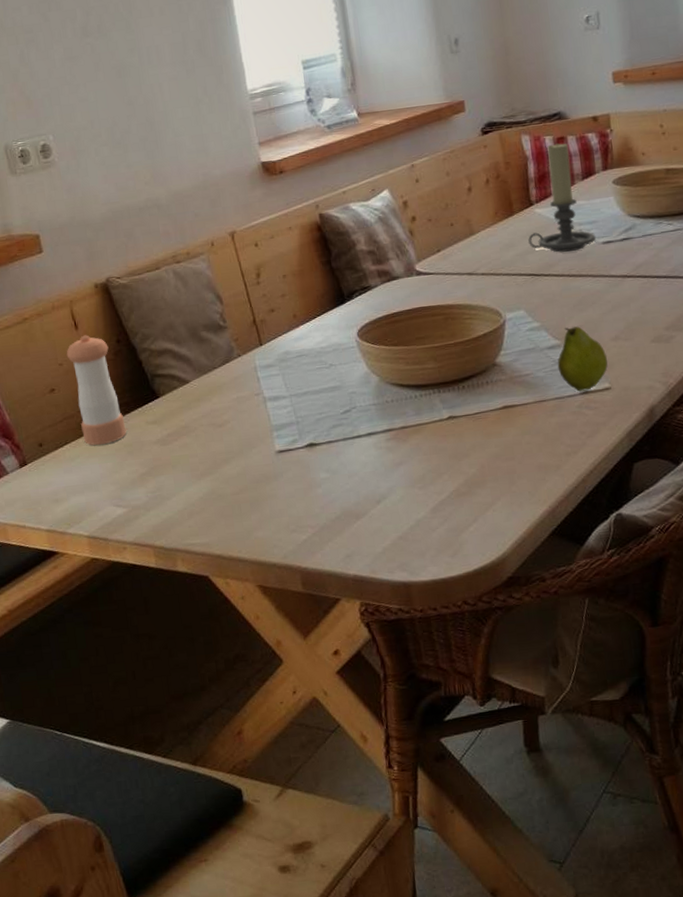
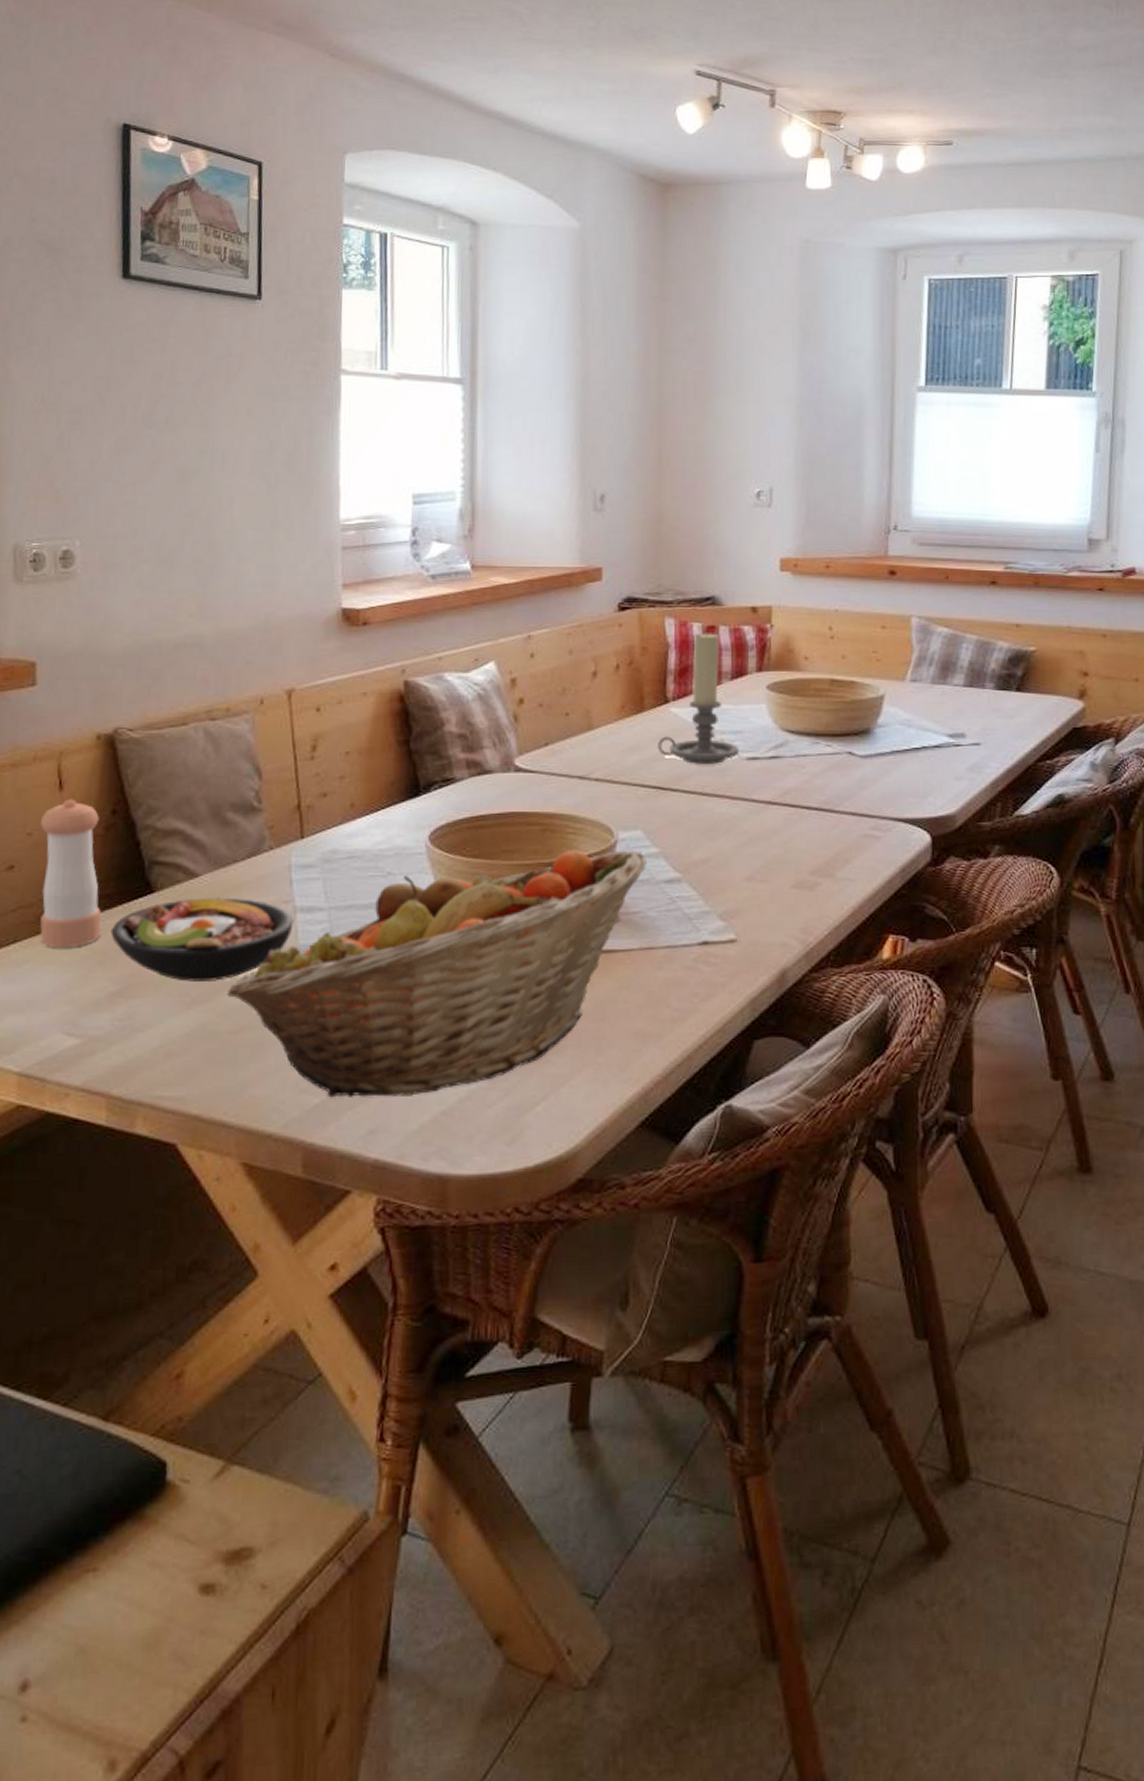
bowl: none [133,395,266,460] -> present [110,897,294,982]
fruit basket: none [225,326,532,534] -> present [227,850,647,1098]
fruit: present [557,326,608,392] -> none [674,858,737,941]

